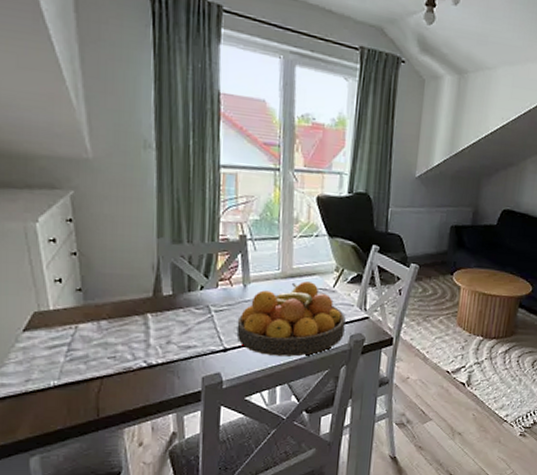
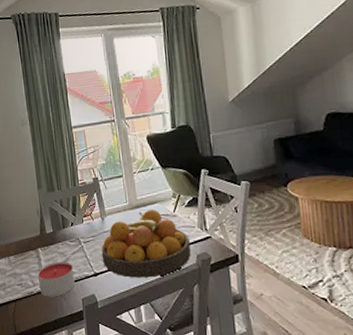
candle: none [141,332,196,374] -> present [37,262,75,297]

